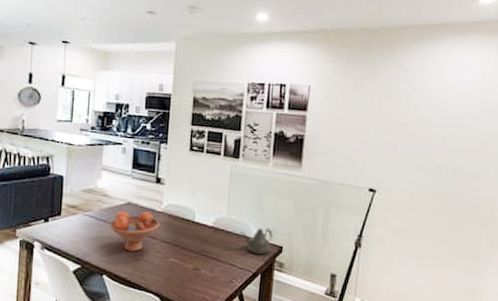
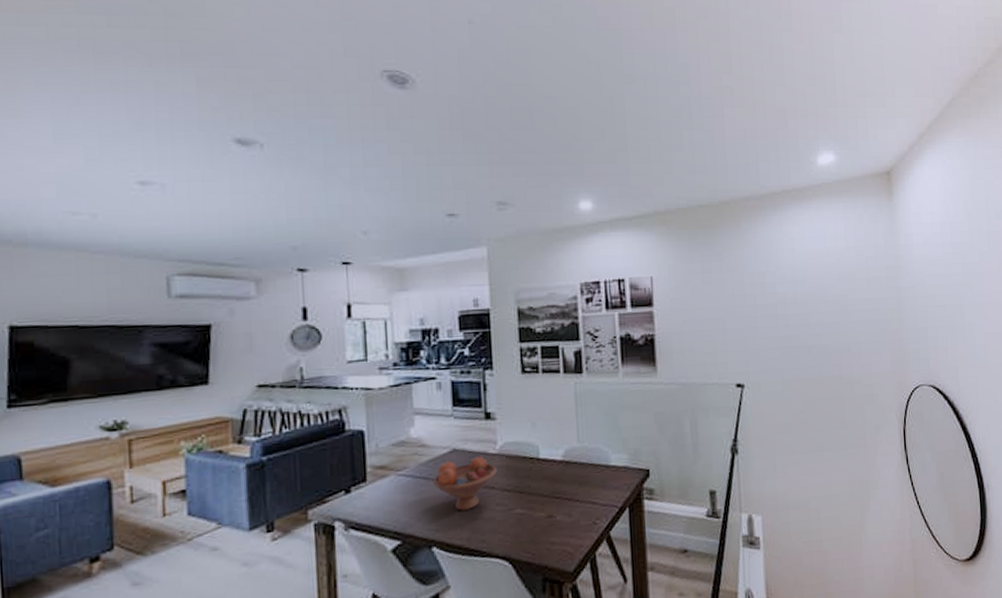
teapot: present [238,228,273,256] -> none [594,450,636,485]

